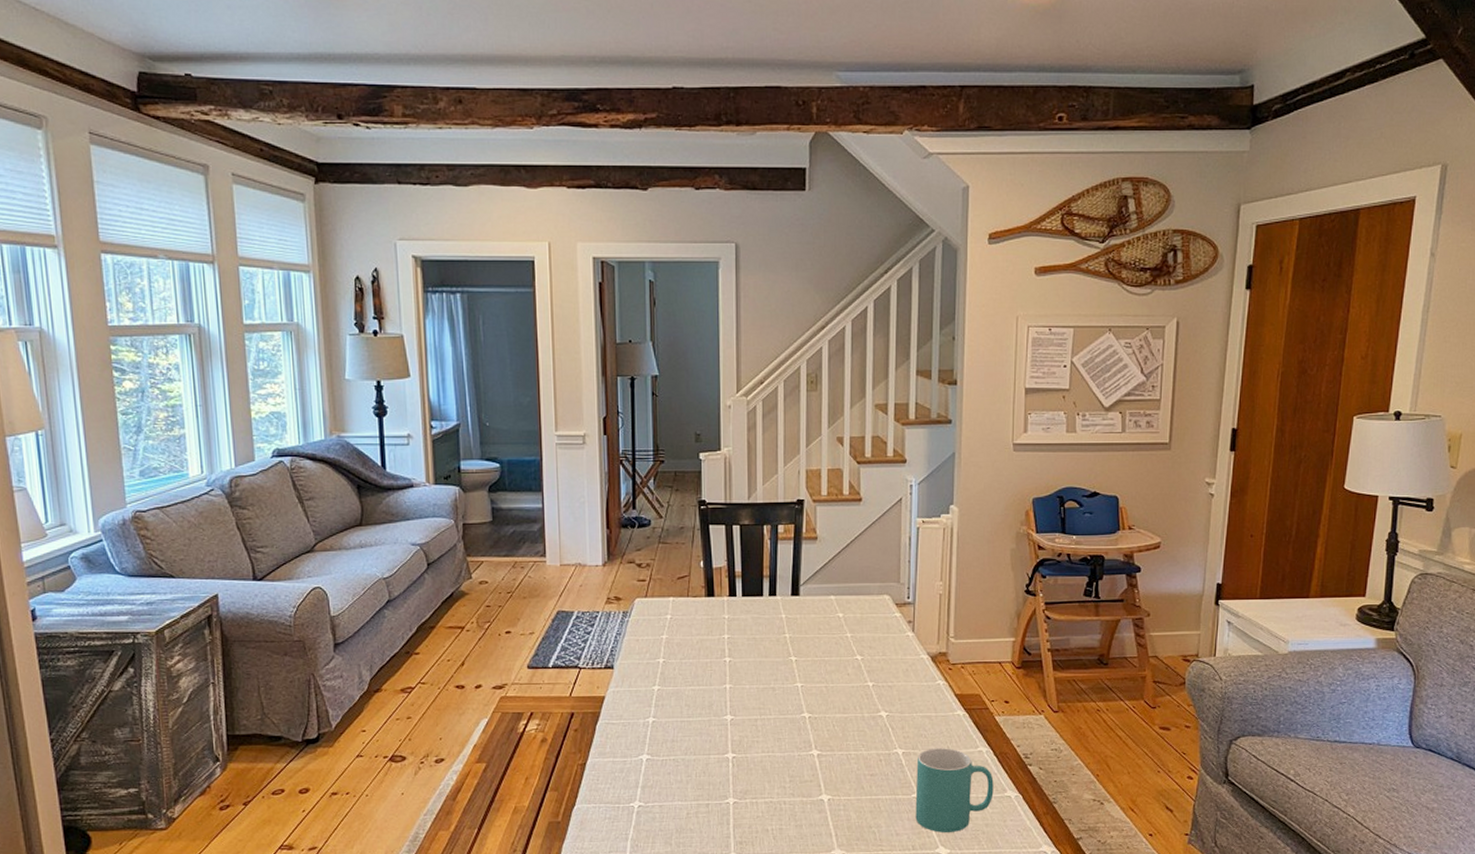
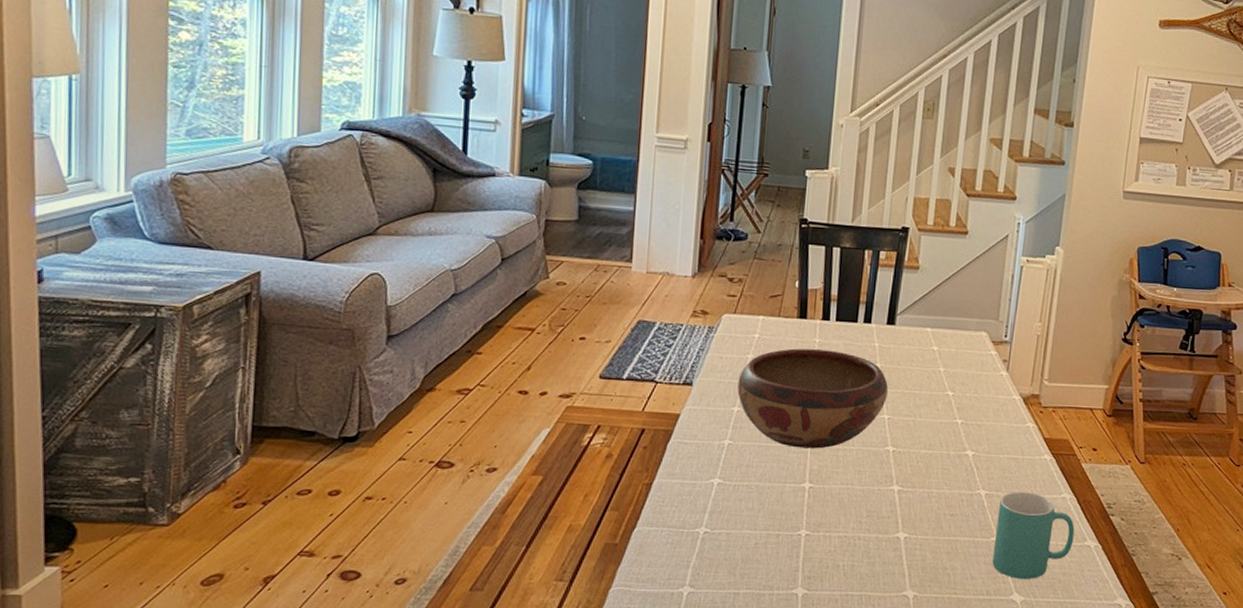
decorative bowl: none [656,625,798,721] -> present [737,348,888,449]

